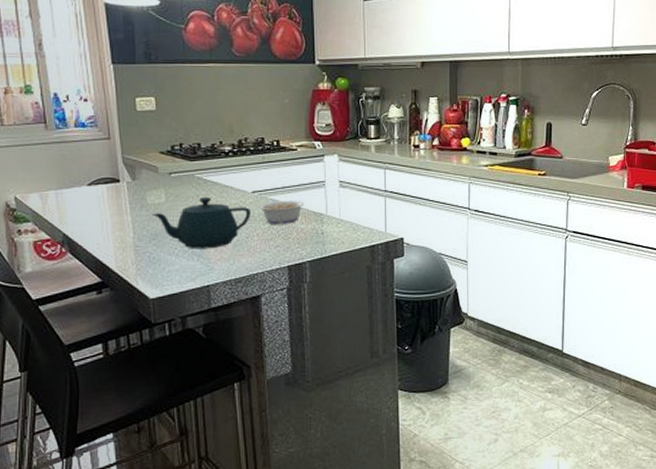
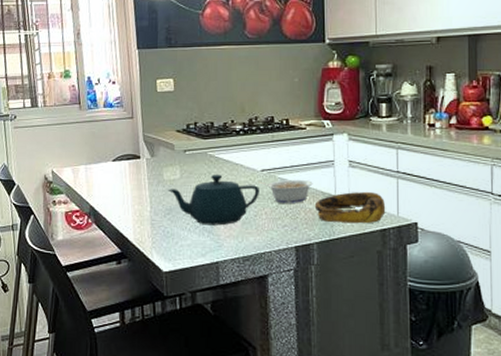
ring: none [306,210,375,242] -> present [314,191,386,224]

